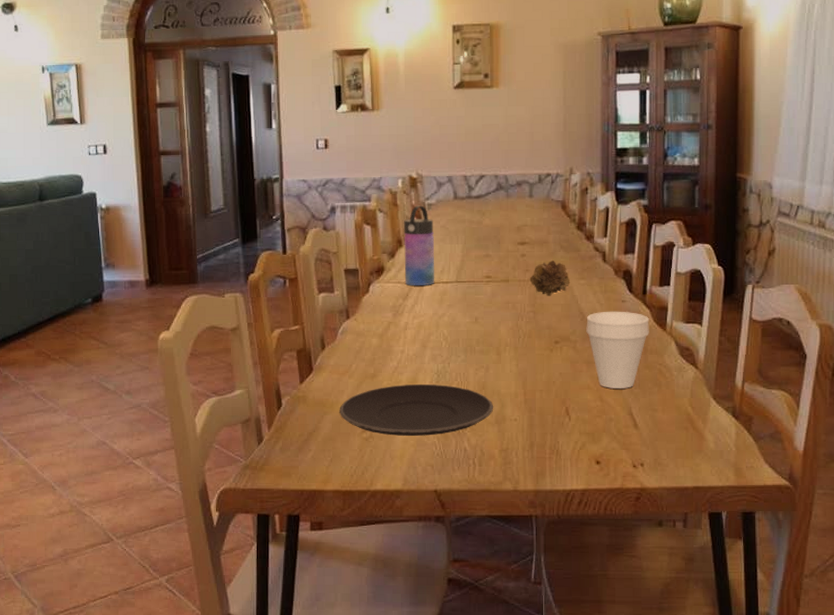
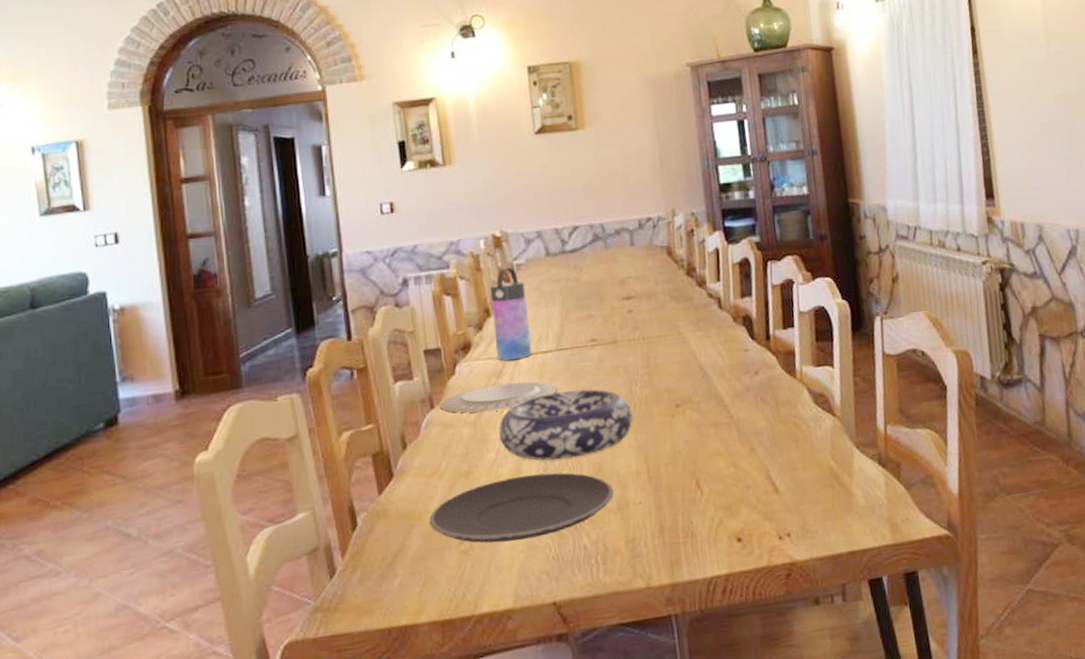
plate: none [354,306,454,327] -> present [439,382,558,413]
decorative bowl: none [402,317,516,375] -> present [499,389,633,460]
flower: present [529,261,571,296] -> none [640,313,686,354]
cup: present [586,311,649,388] -> none [707,361,779,452]

